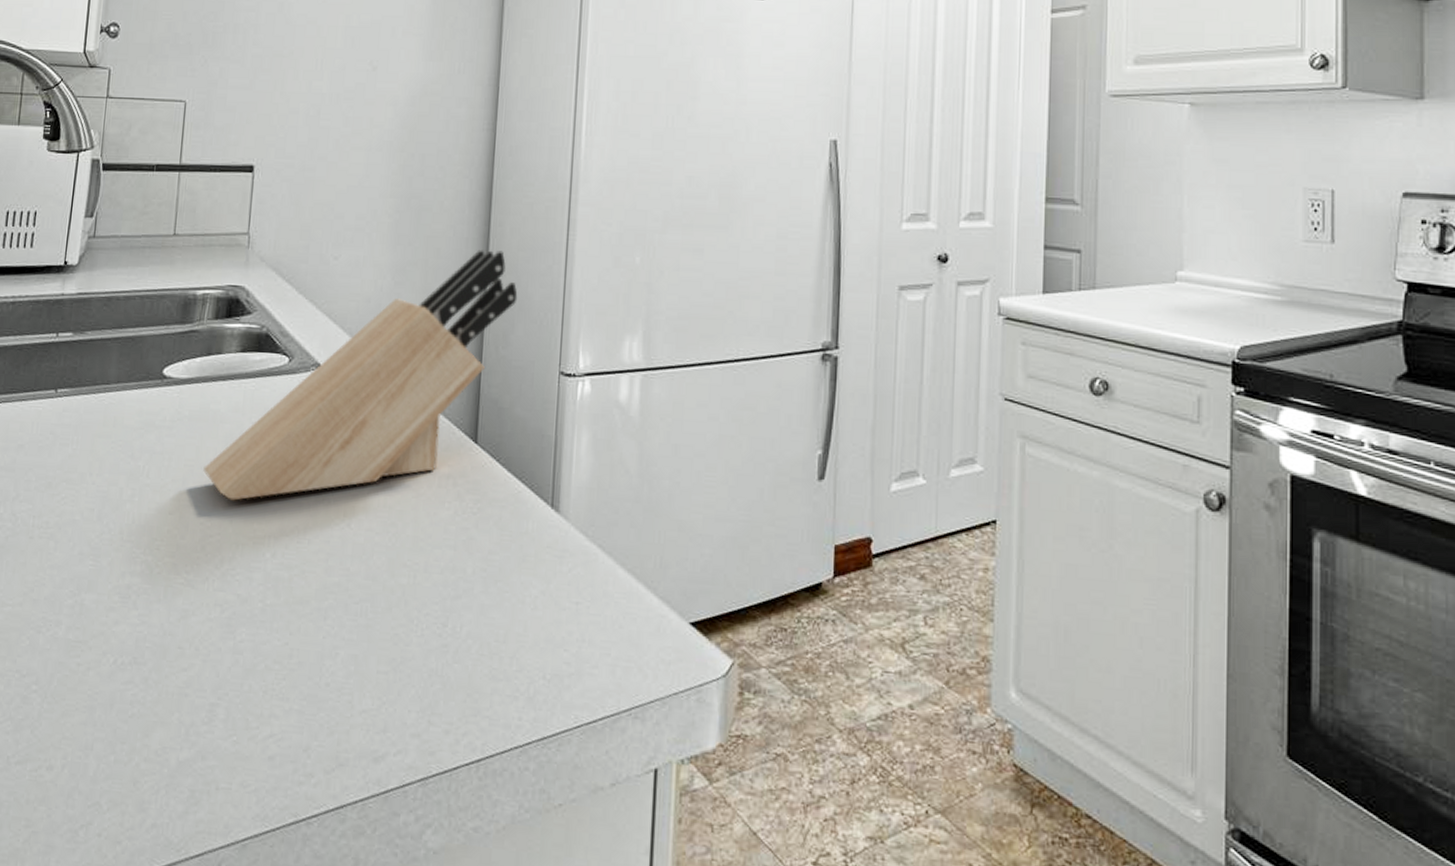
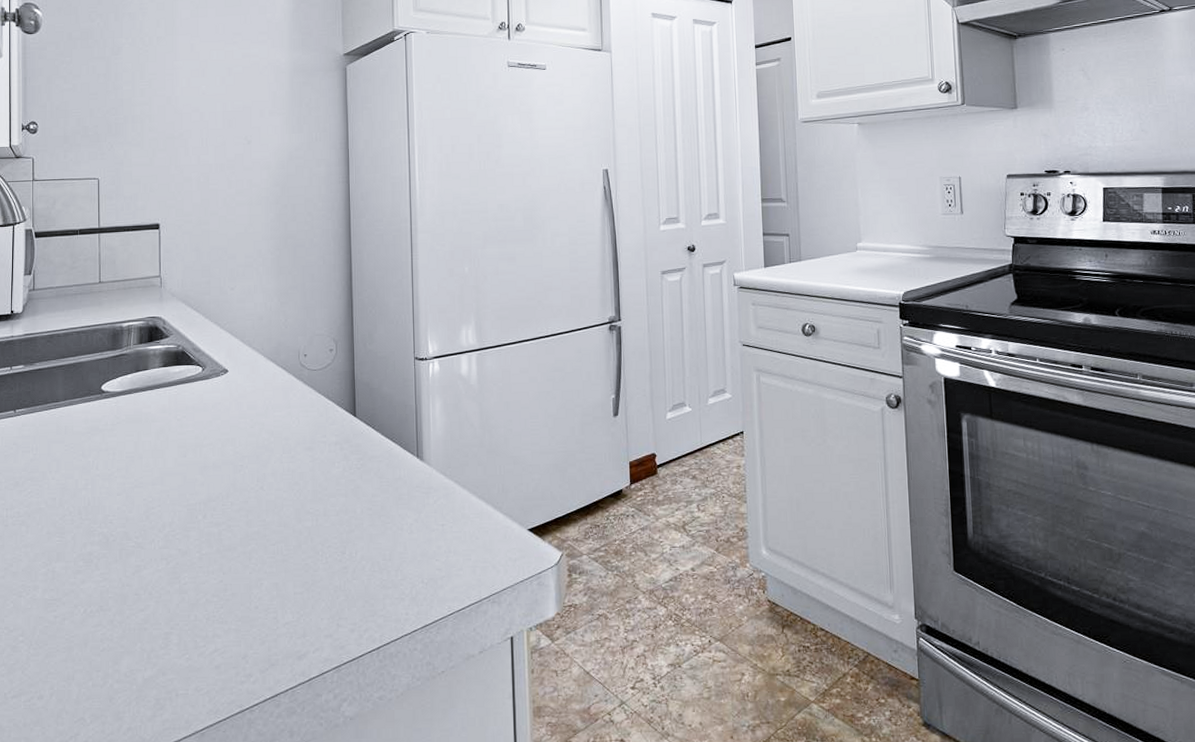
knife block: present [203,250,518,501] -> none [142,272,377,480]

